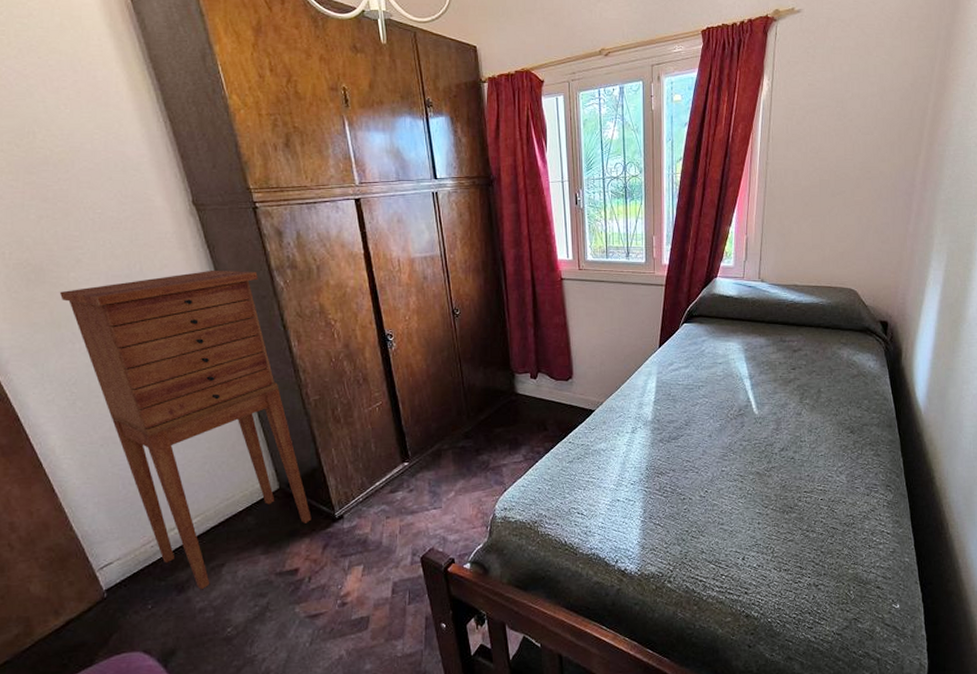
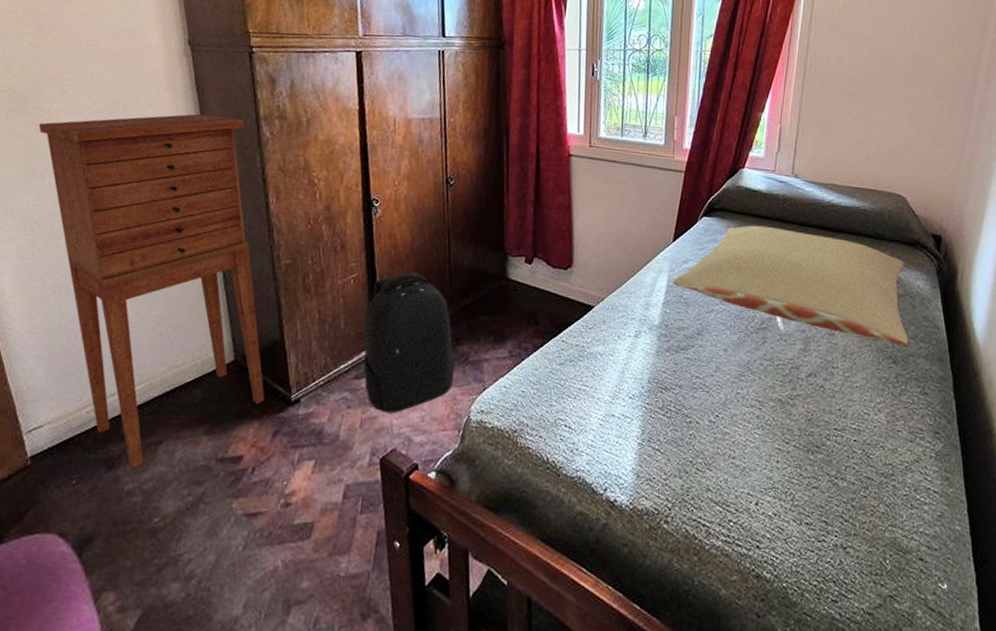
backpack: none [393,395,478,519] -> present [363,272,455,414]
pillow: none [661,327,863,417] -> present [673,225,909,345]

